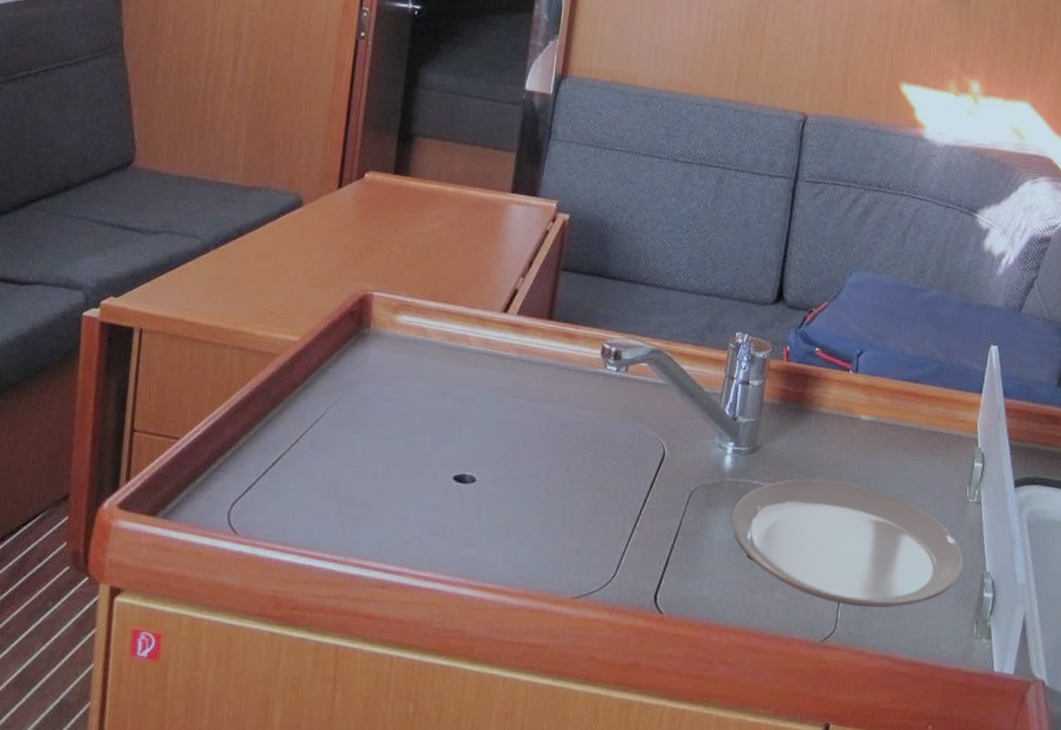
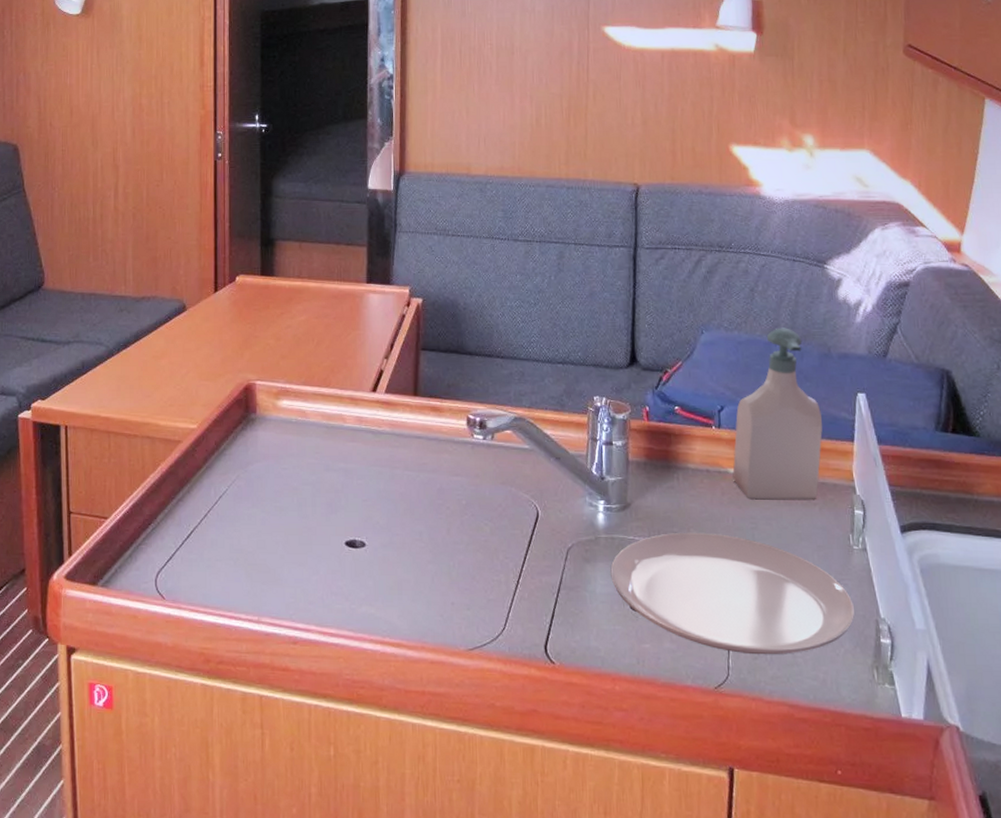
soap bottle: none [863,274,956,451] -> present [732,328,823,500]

